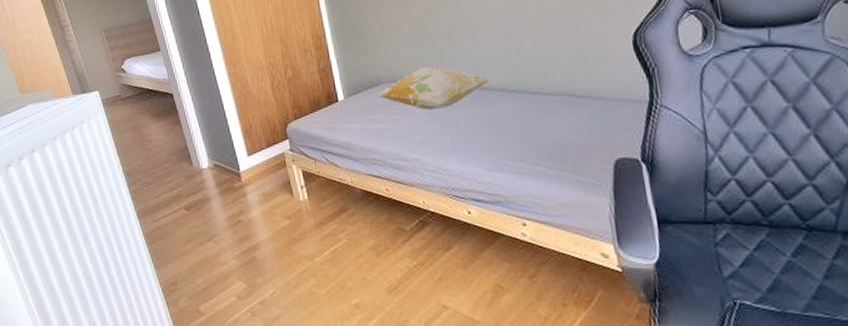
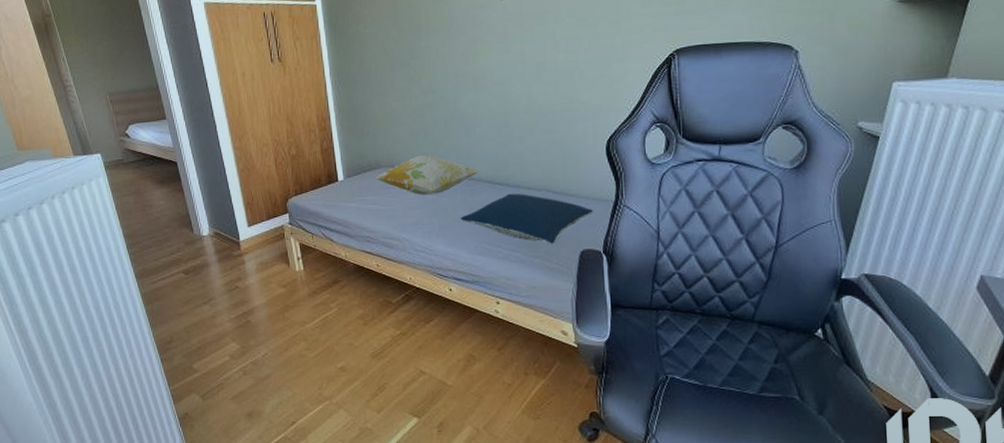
pillow: none [473,100,626,154] -> present [460,193,594,244]

